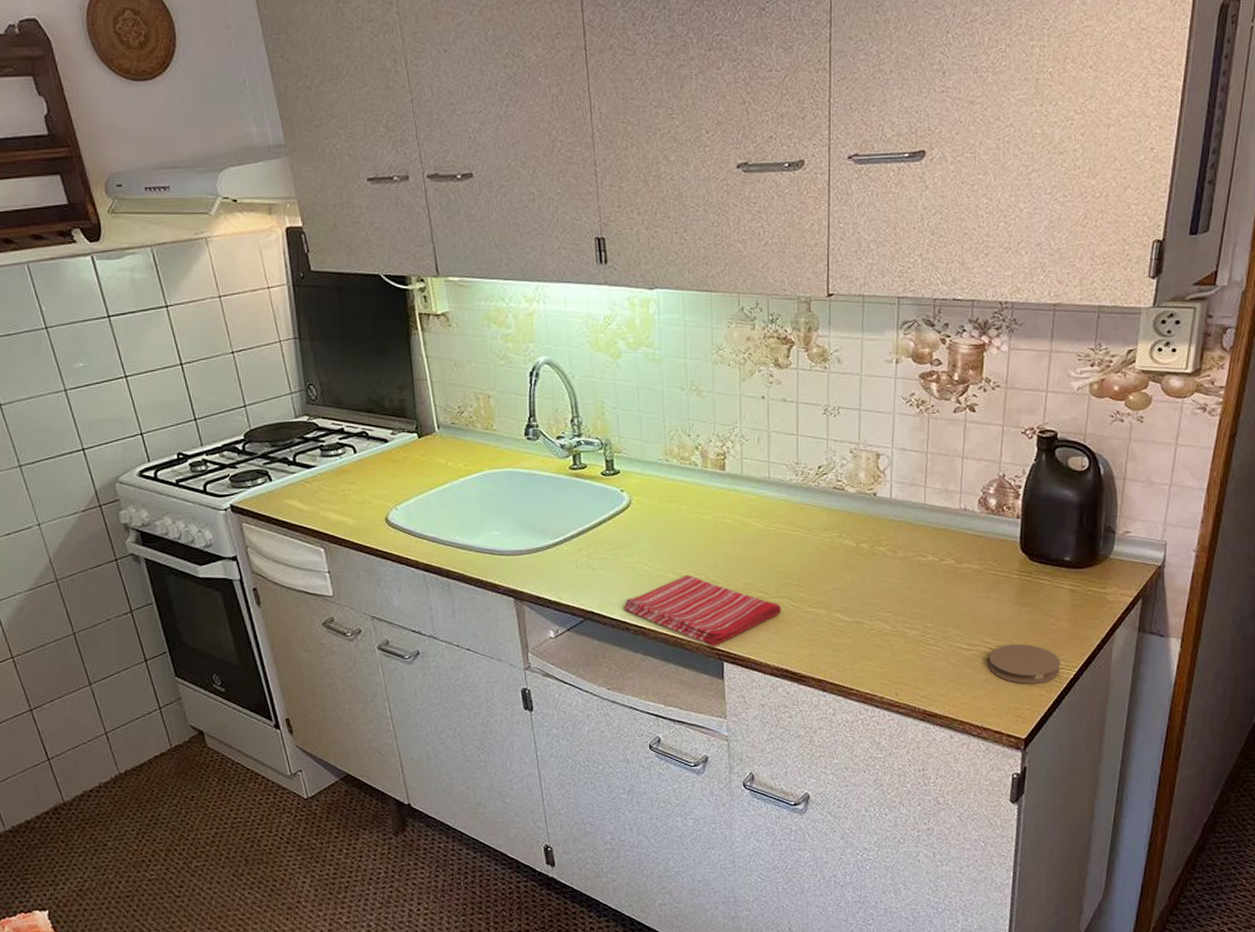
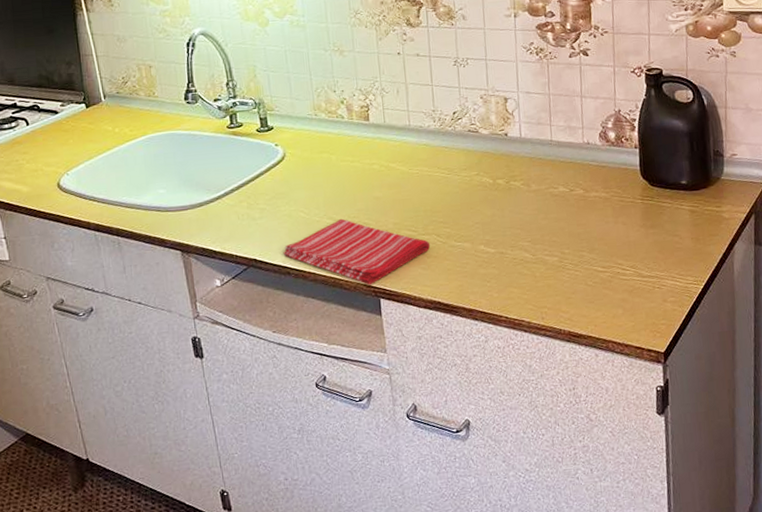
coaster: present [988,643,1060,684] -> none [623,263,689,301]

